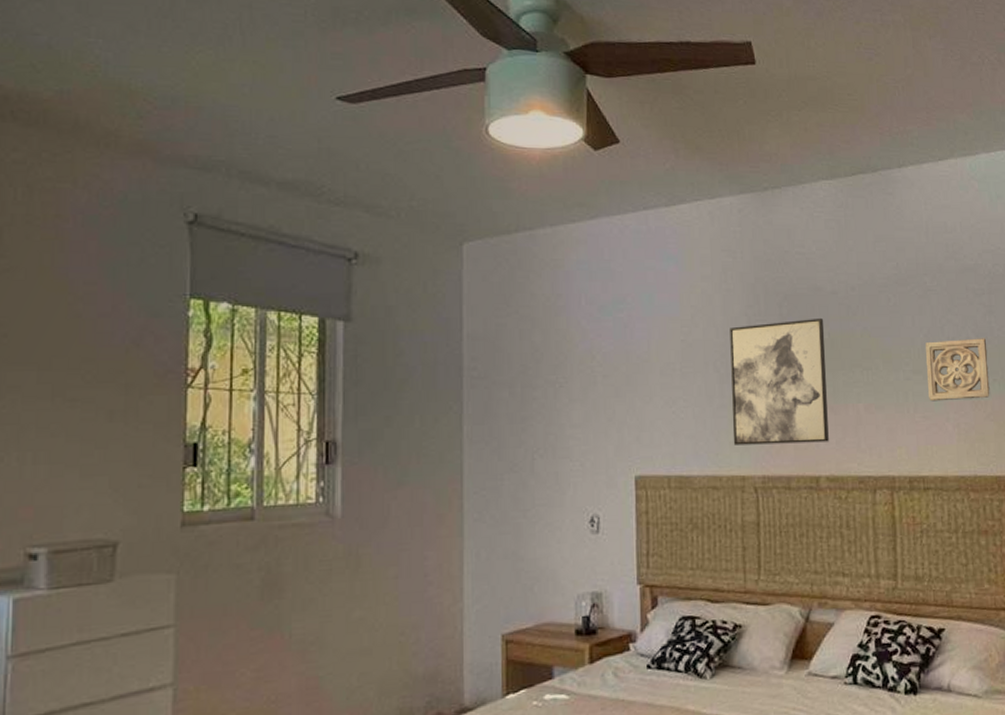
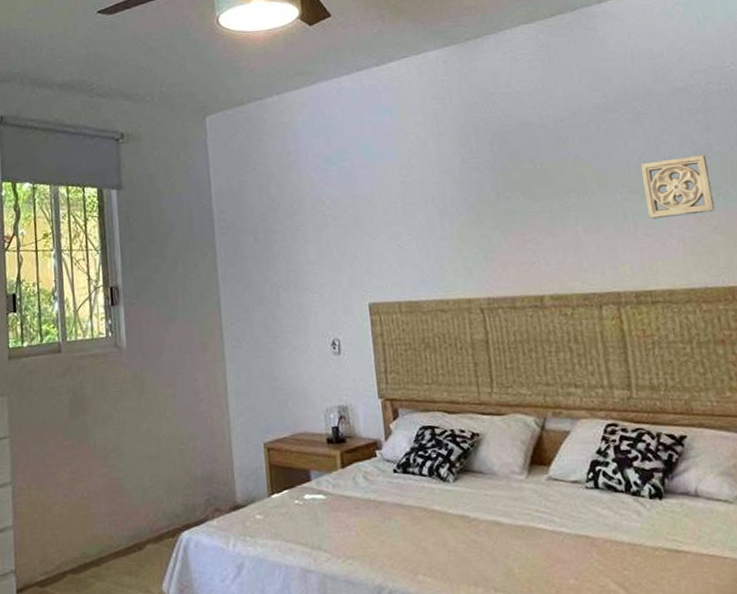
wall art: present [730,317,829,445] -> none [444,150,550,272]

